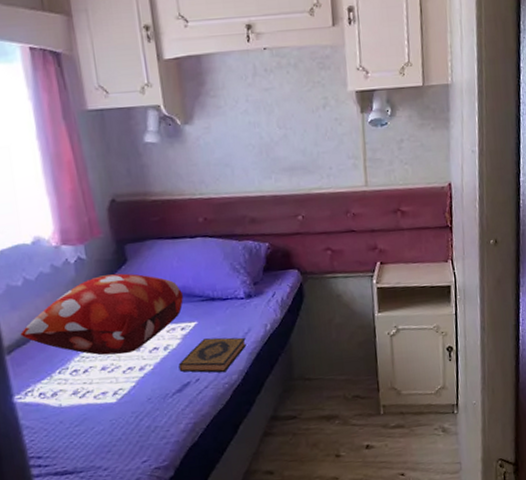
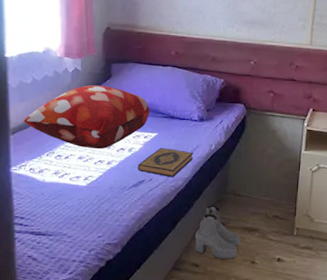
boots: none [263,396,319,460] -> present [195,204,240,260]

